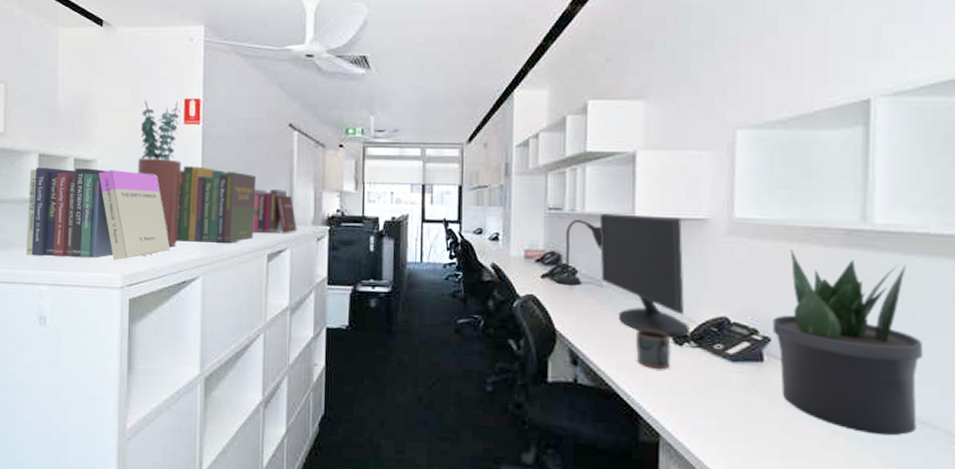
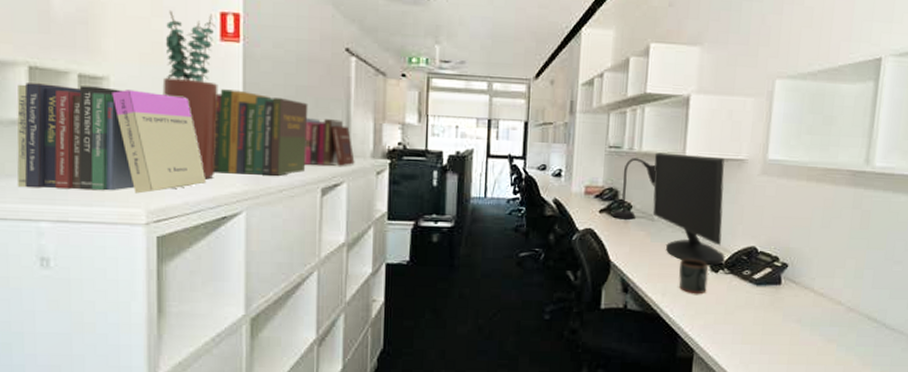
planter: present [772,250,924,436] -> none [790,188,899,341]

